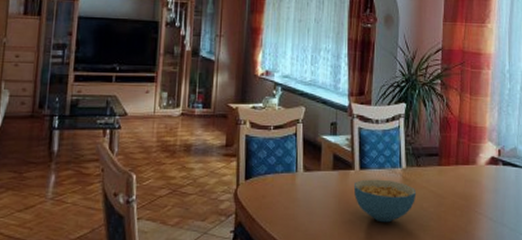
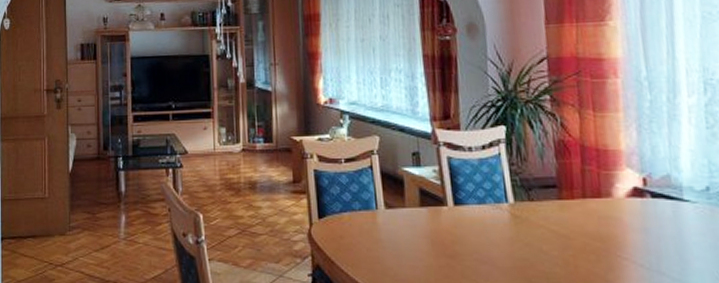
cereal bowl: present [353,179,417,223] -> none [448,216,532,268]

